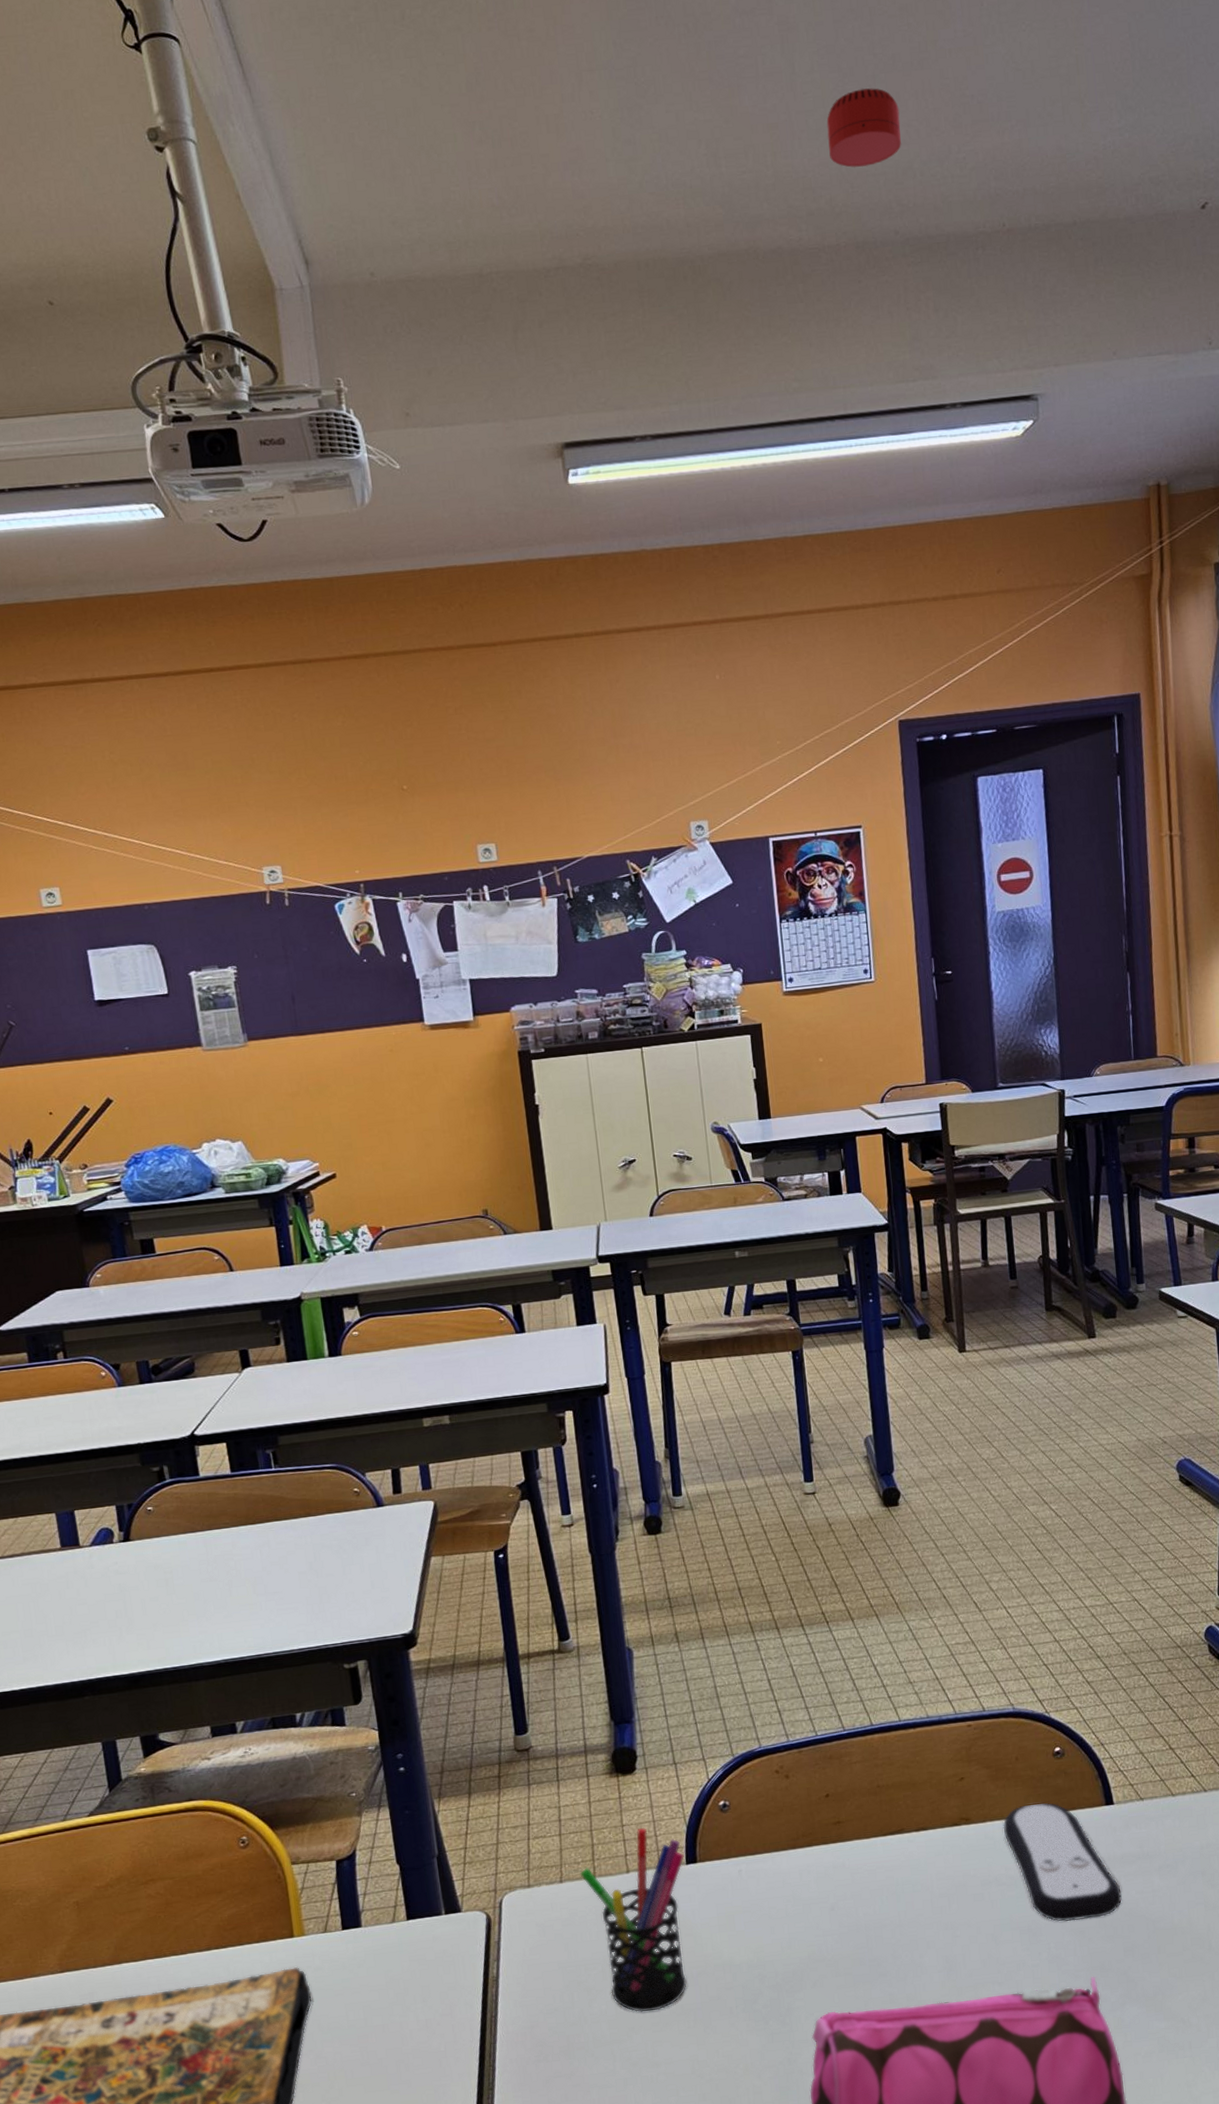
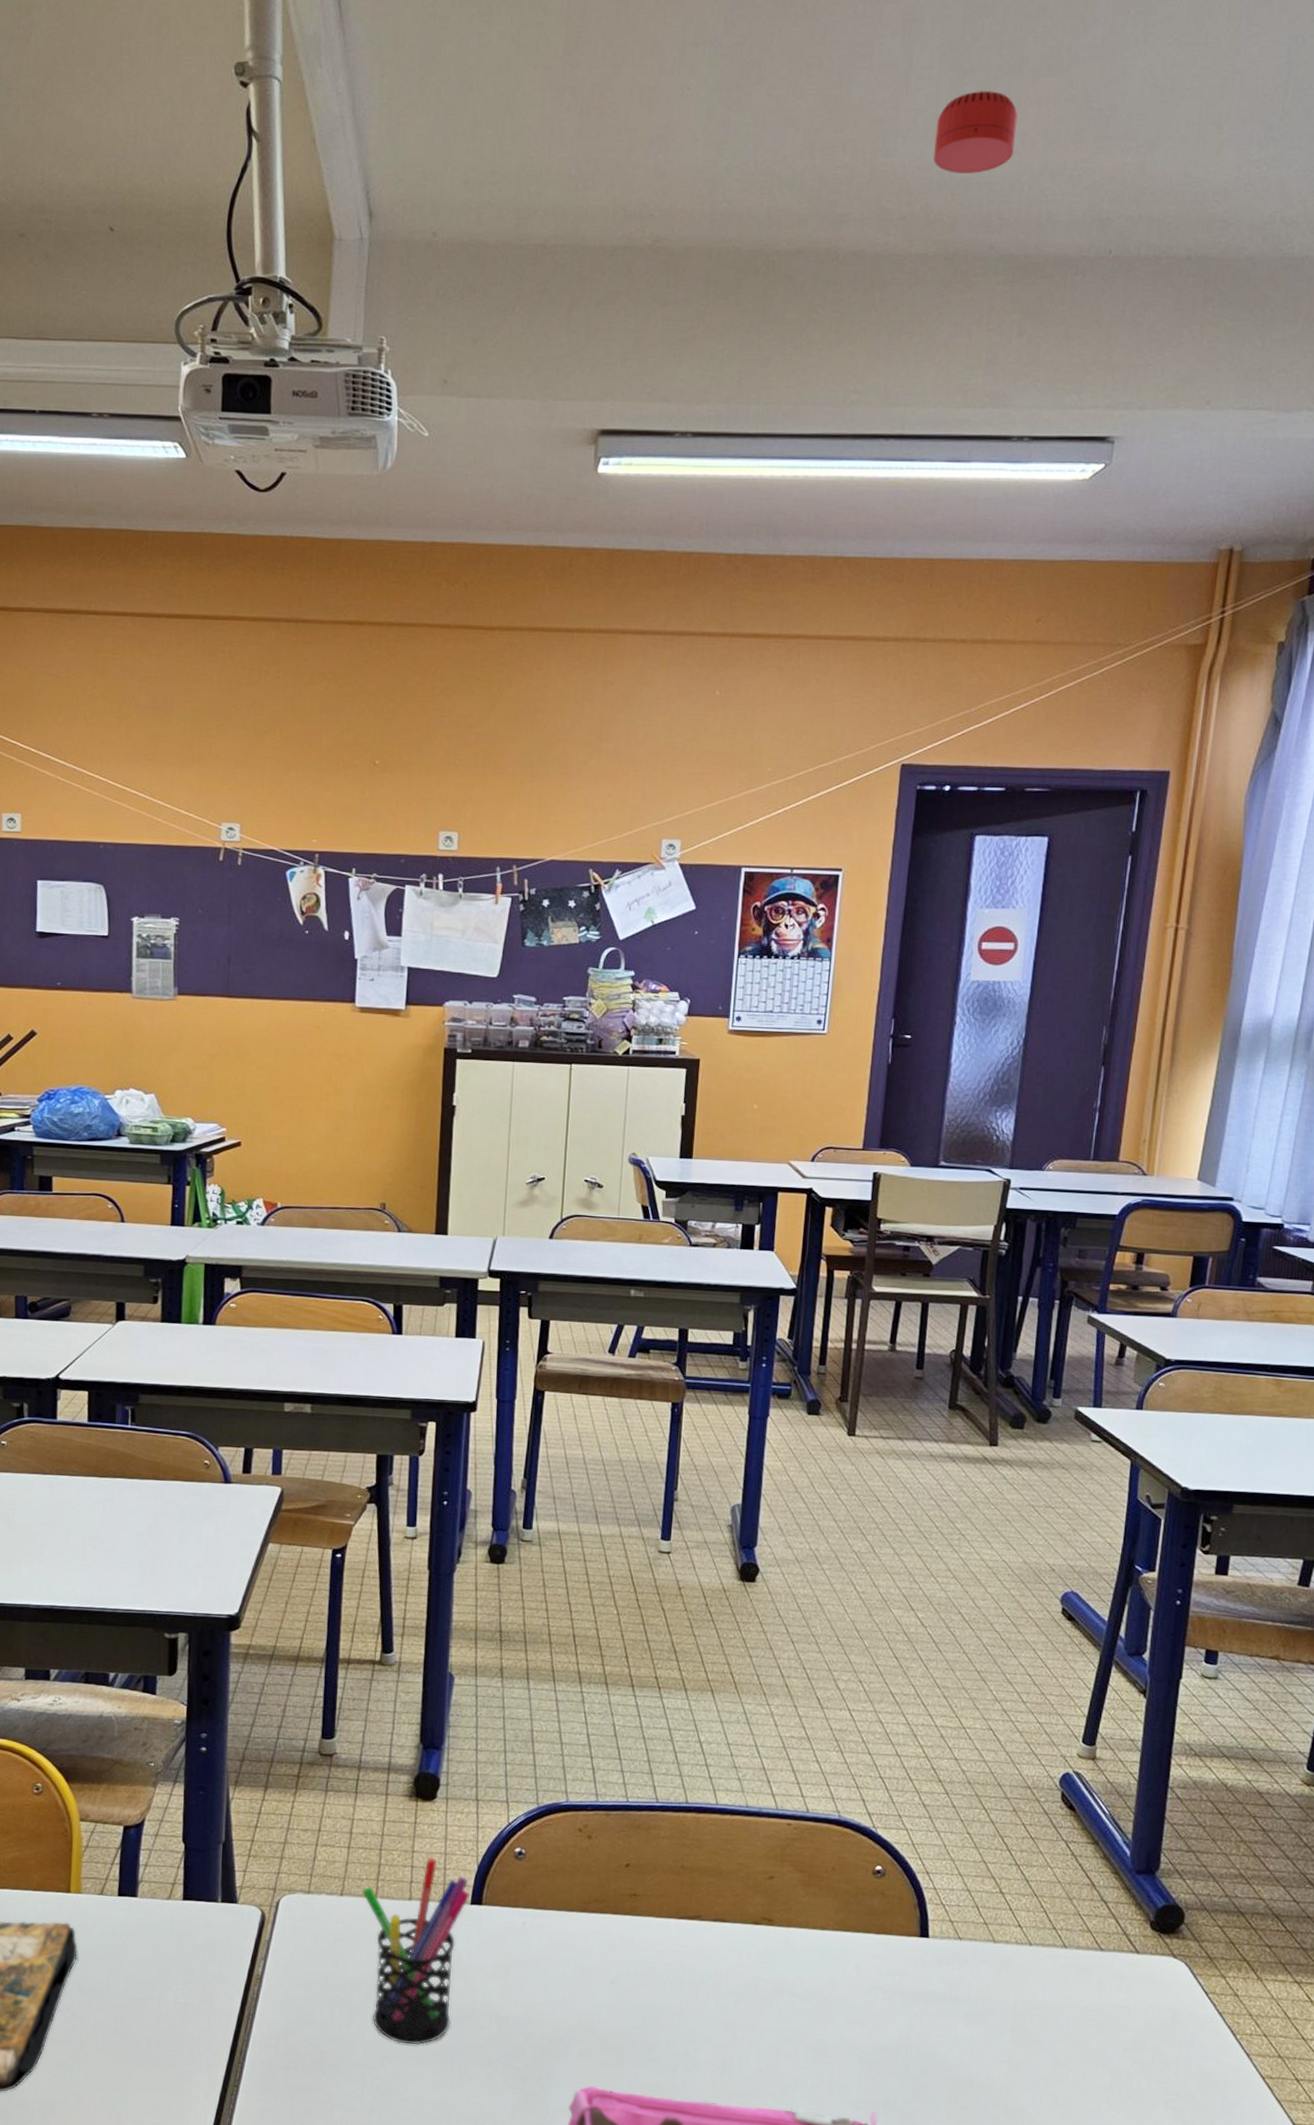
remote control: present [1003,1802,1122,1921] -> none [806,1918,921,2052]

